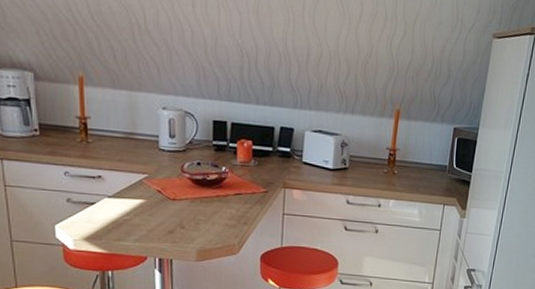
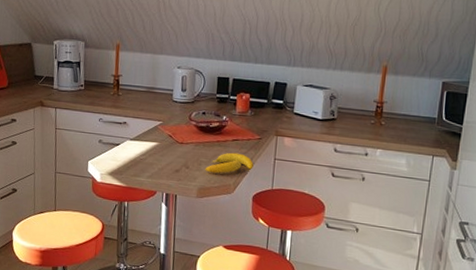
banana: none [204,208,260,233] -> present [205,152,254,174]

